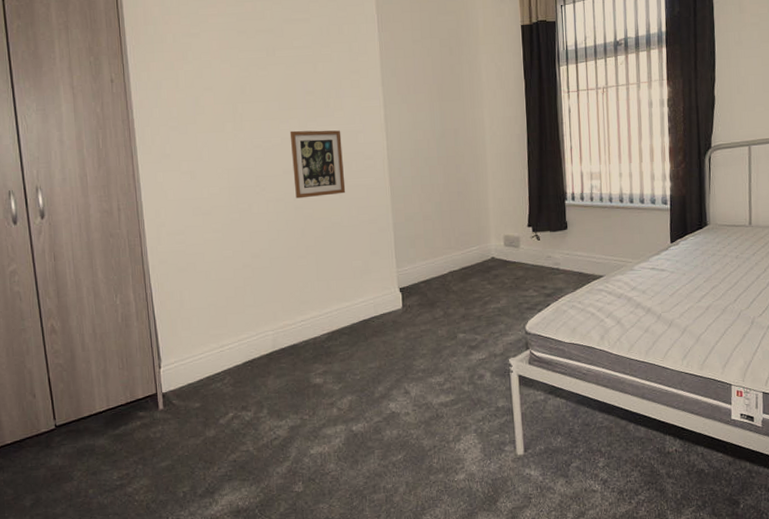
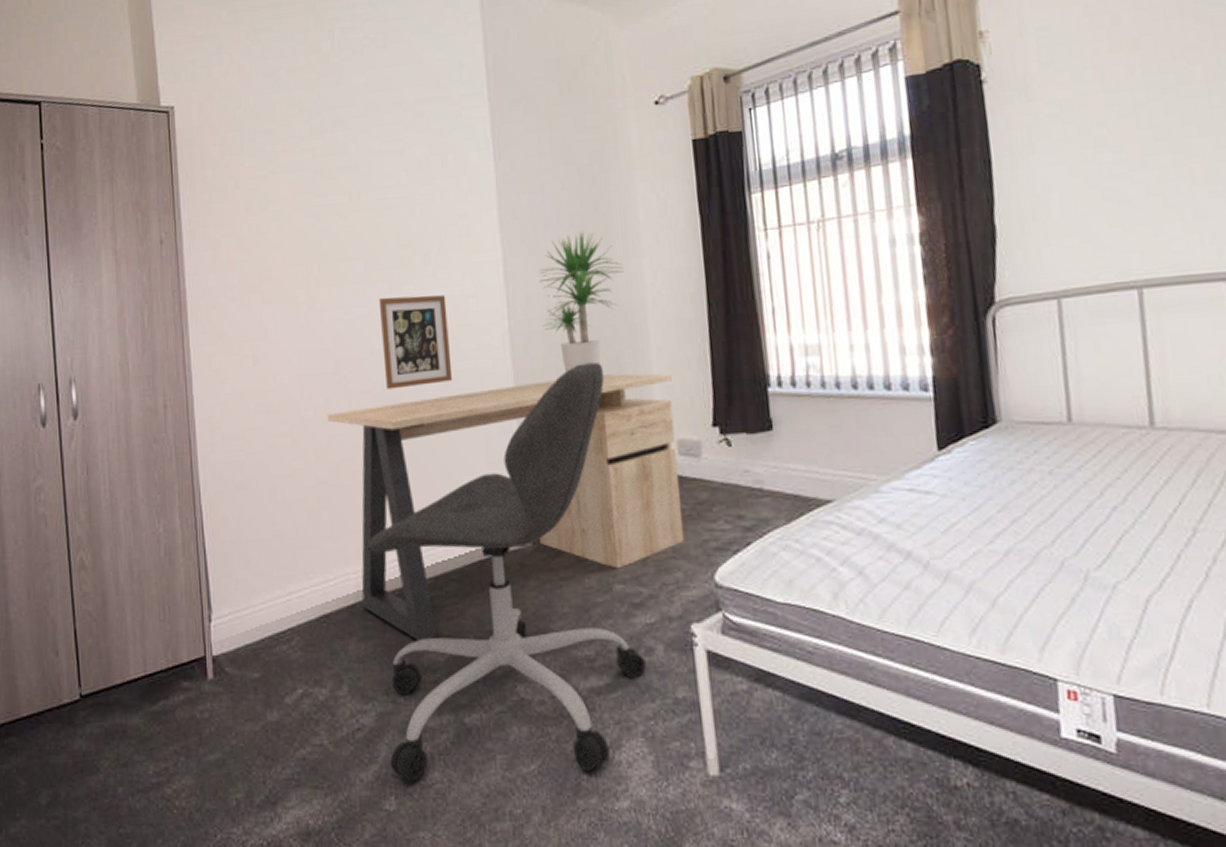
desk: none [250,190,506,377] -> present [327,374,684,642]
office chair: none [281,182,478,472] -> present [366,362,646,782]
potted plant: none [410,87,471,189] -> present [539,230,624,373]

